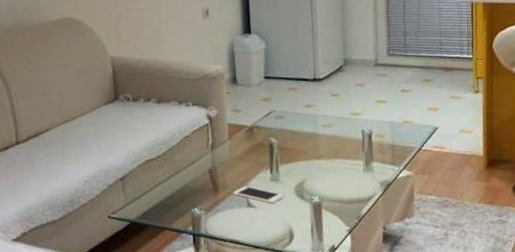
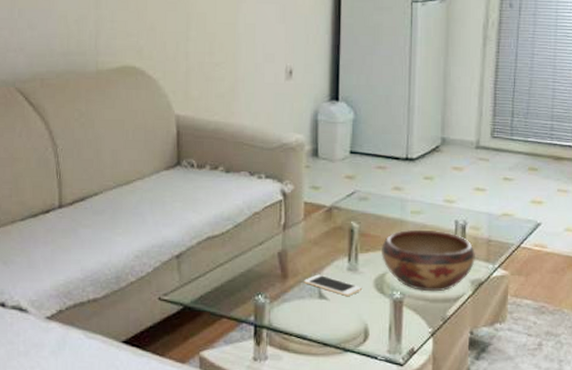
decorative bowl: none [299,140,382,195] -> present [382,229,475,292]

